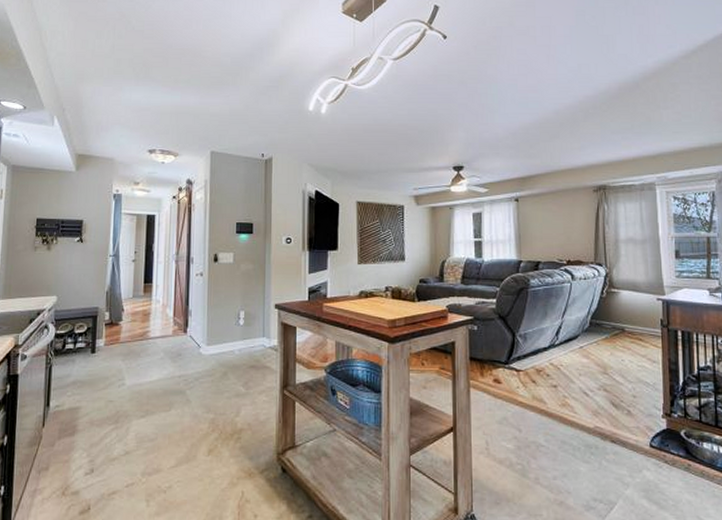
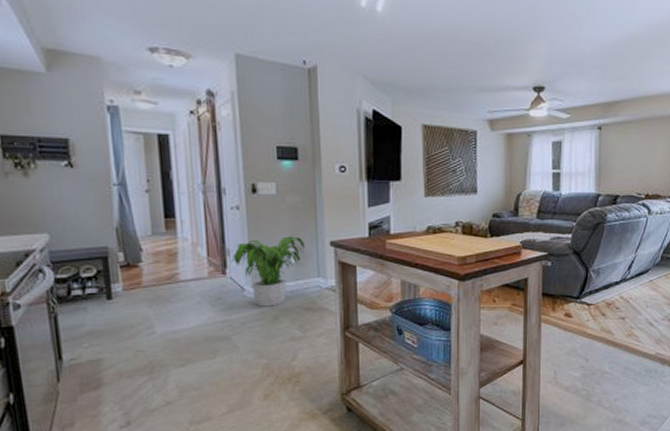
potted plant: none [191,299,253,364] -> present [230,236,305,307]

